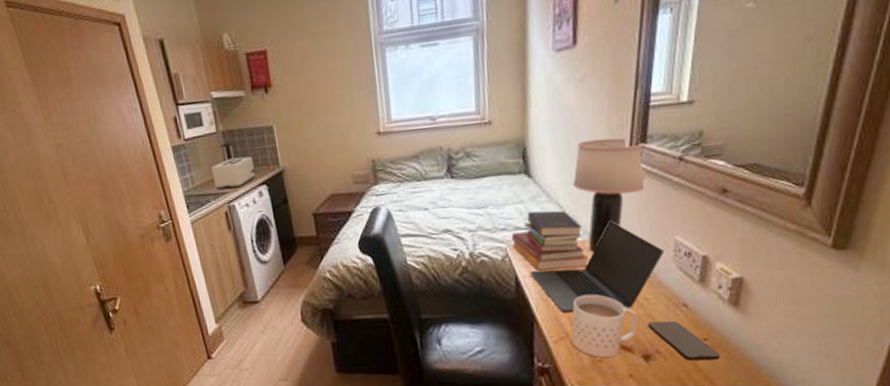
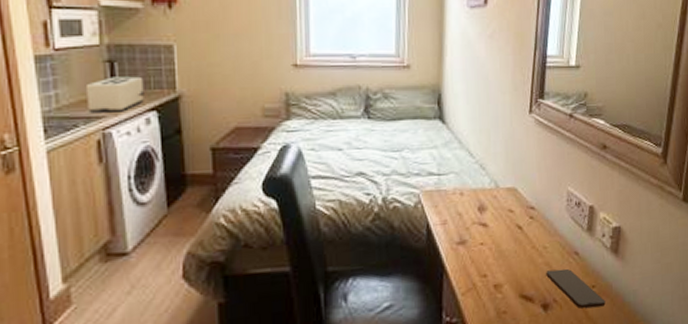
books: present [511,210,588,271] -> none [424,157,495,218]
laptop: present [530,221,665,313] -> none [442,170,560,262]
mug: present [570,294,638,358] -> none [477,242,538,309]
table lamp: present [573,138,648,252] -> none [482,91,545,200]

